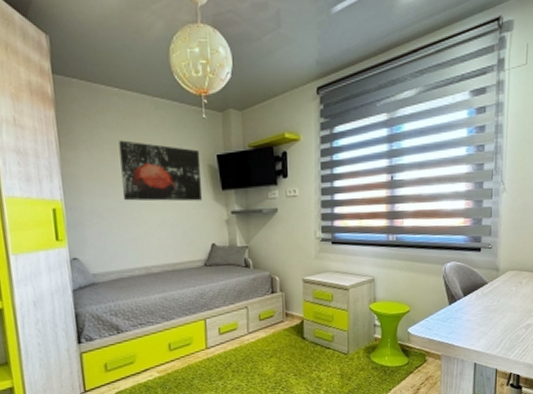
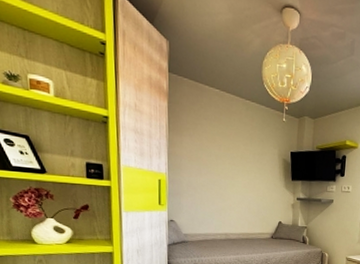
wall art: present [119,140,202,202] -> none [214,131,278,187]

